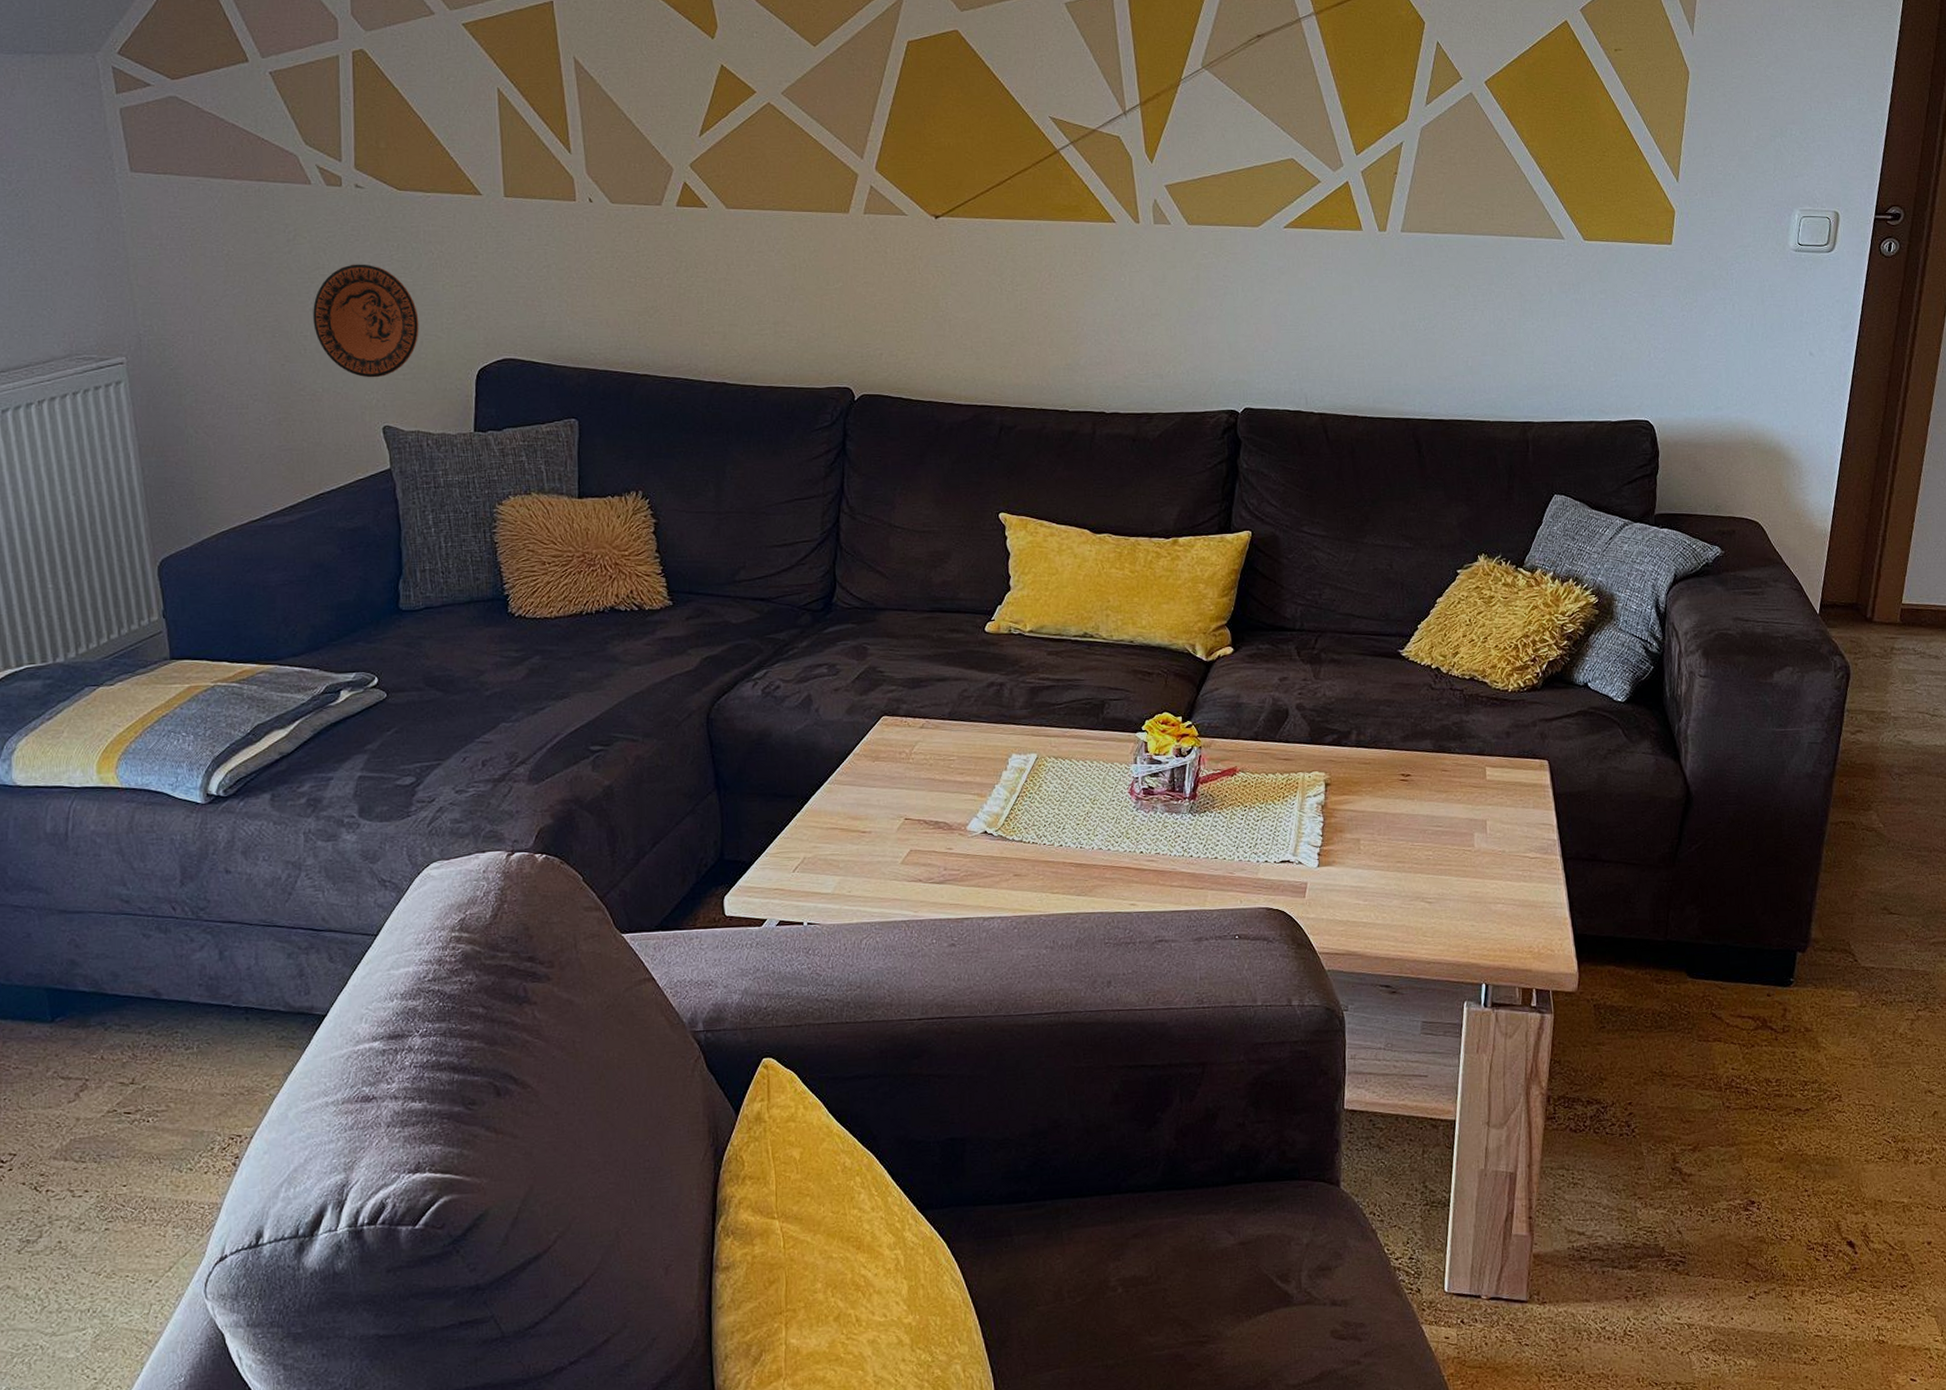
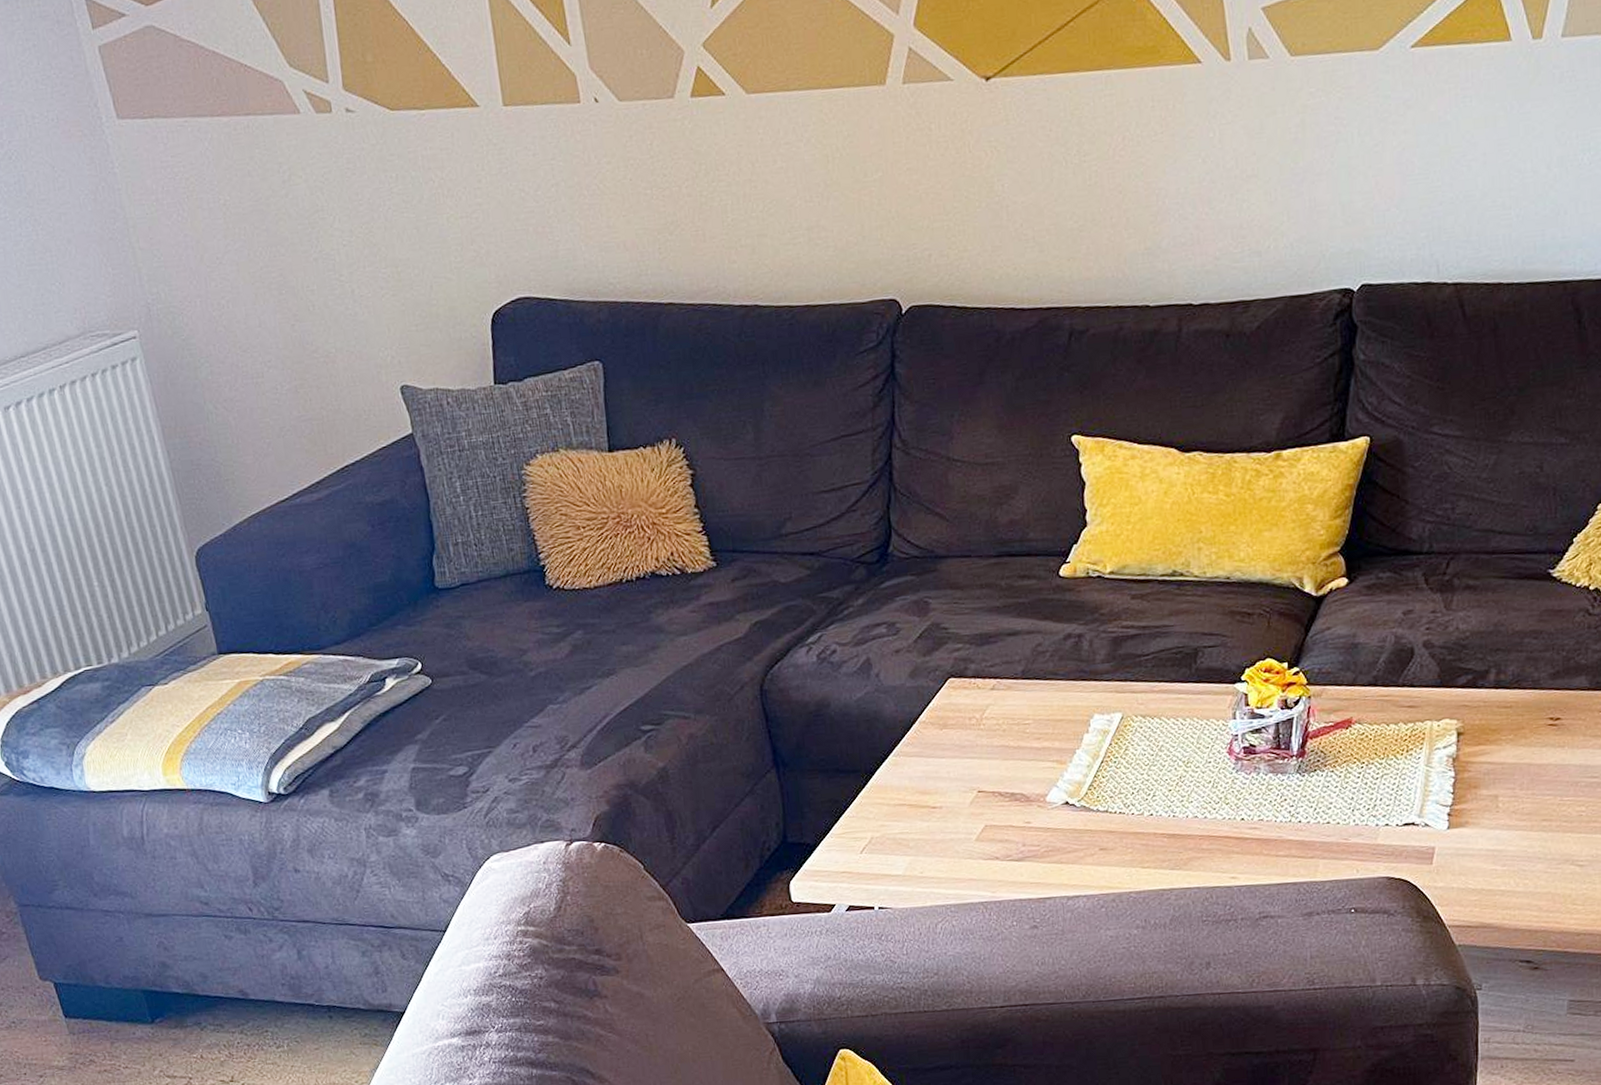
decorative plate: present [313,264,419,378] -> none [316,201,428,333]

